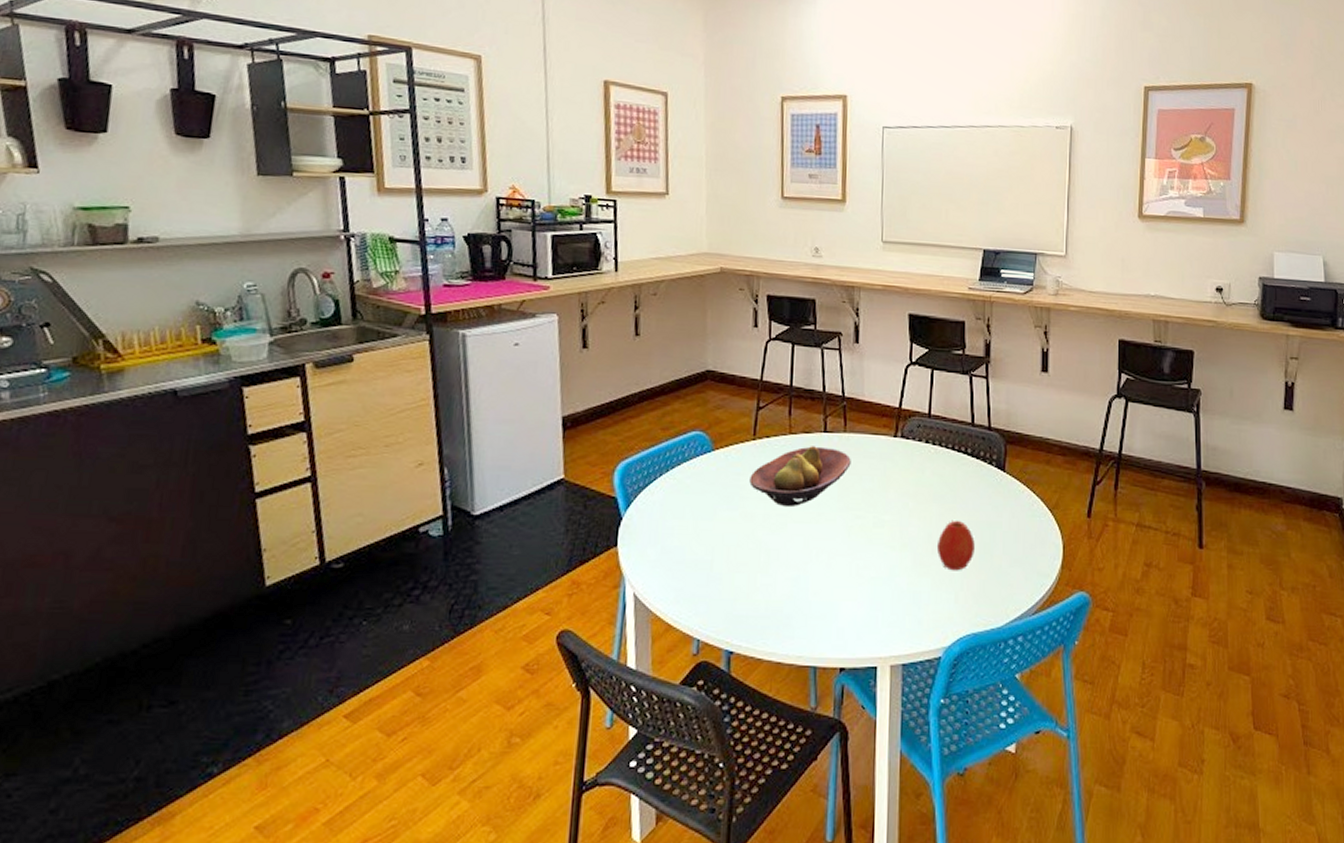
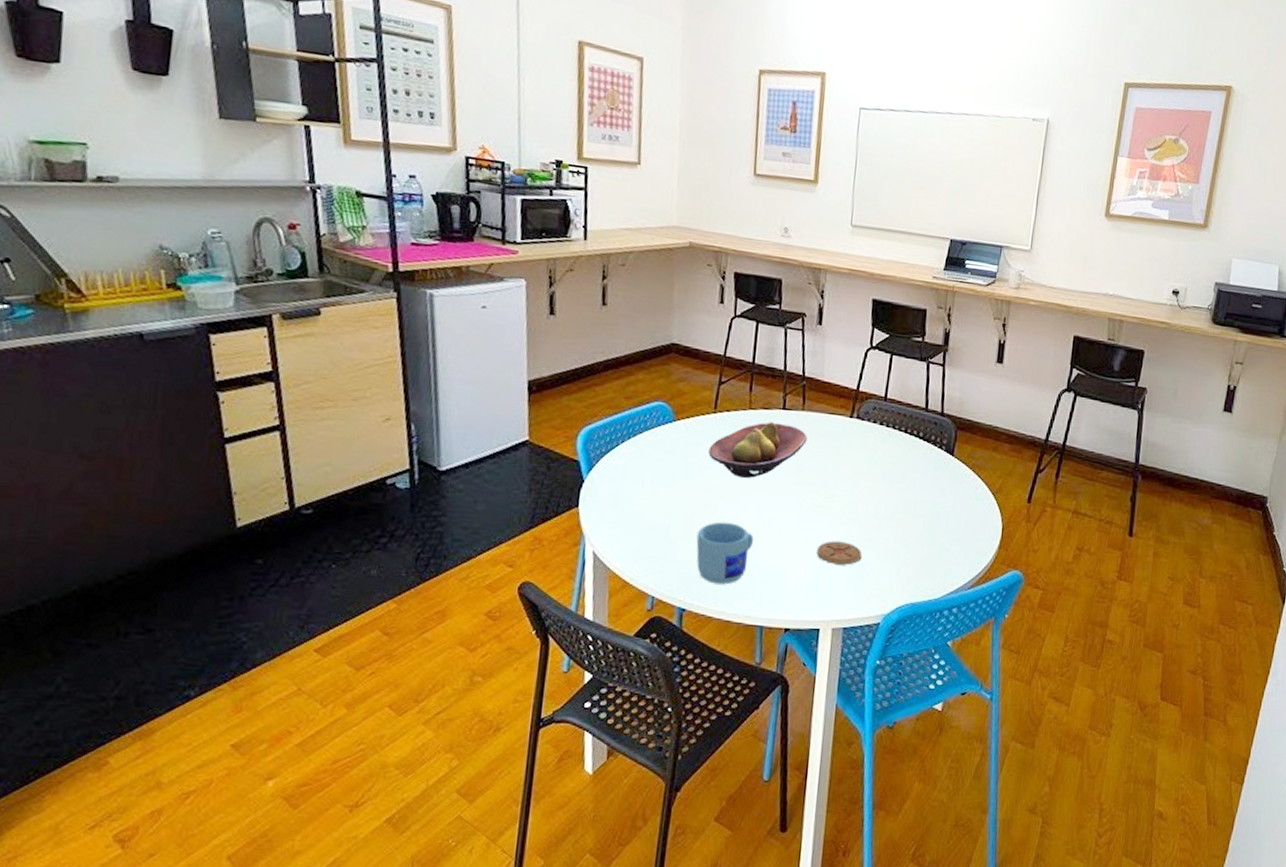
mug: none [741,554,802,623] -> present [696,521,754,585]
coaster: none [869,569,916,595] -> present [817,540,862,565]
apple: present [936,521,975,571] -> none [883,499,920,546]

